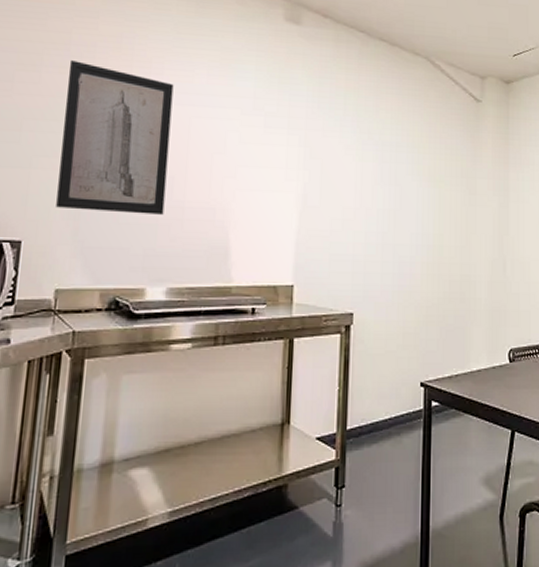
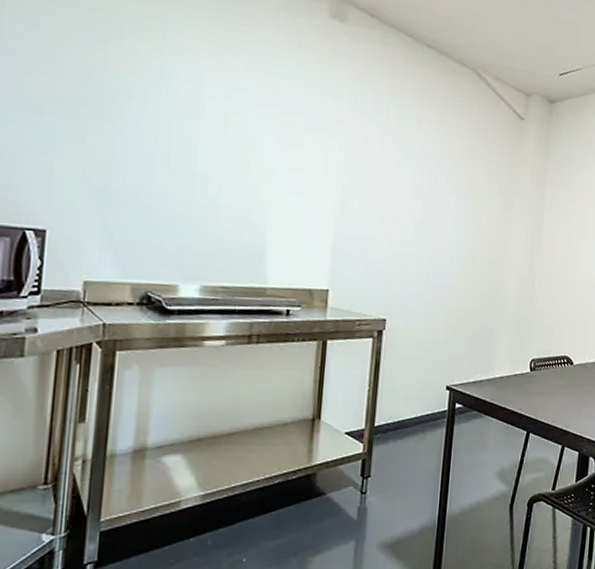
wall art: present [56,60,174,215] -> none [83,40,209,212]

